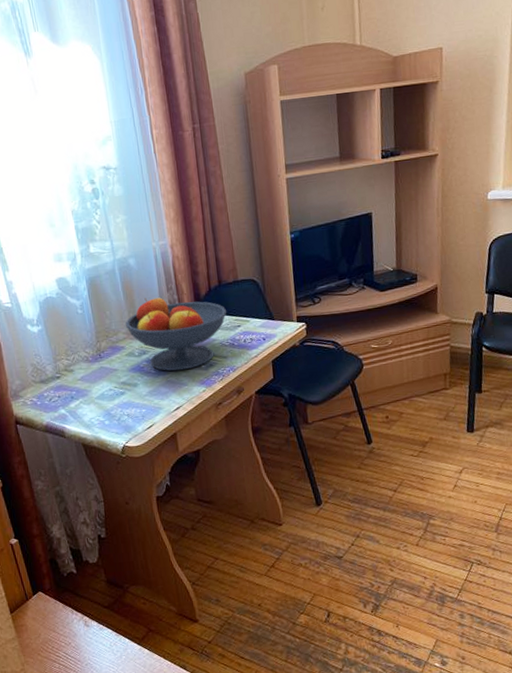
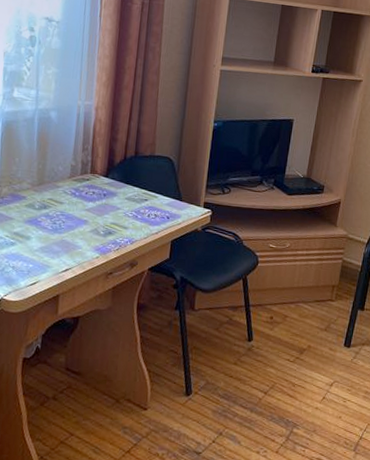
fruit bowl: present [125,297,227,371] -> none [32,153,138,233]

